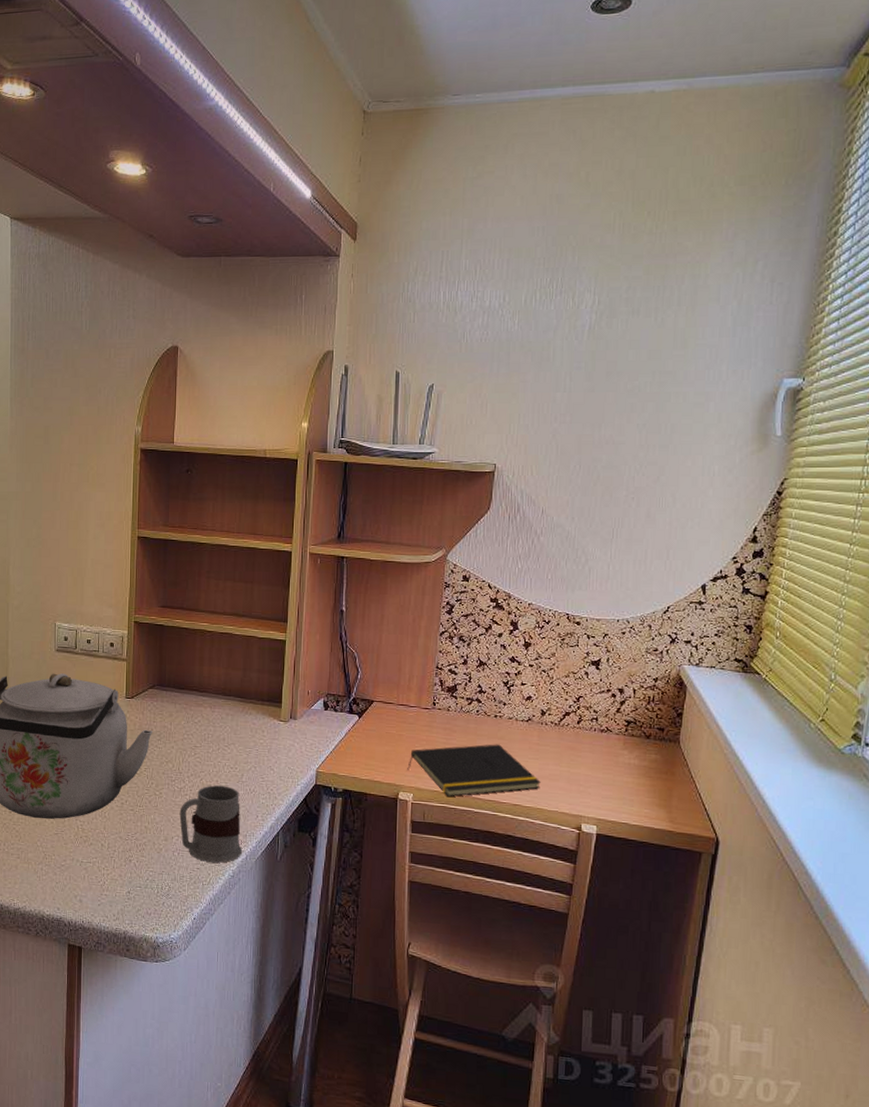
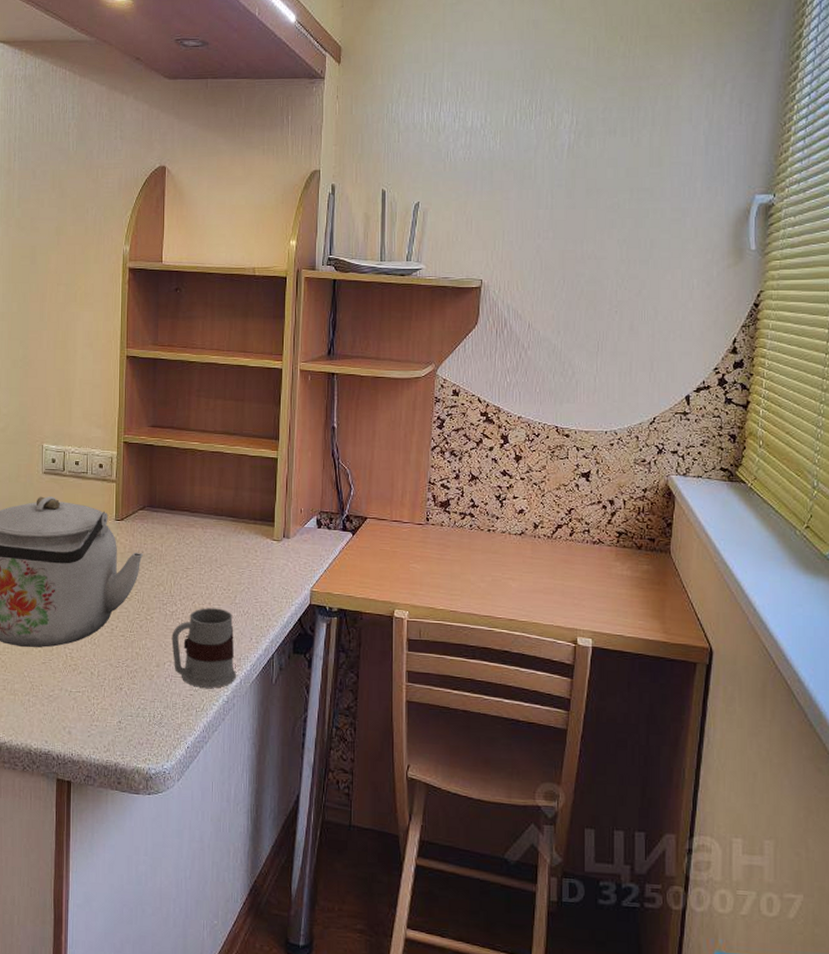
notepad: present [407,744,541,797] -> none [402,558,535,613]

